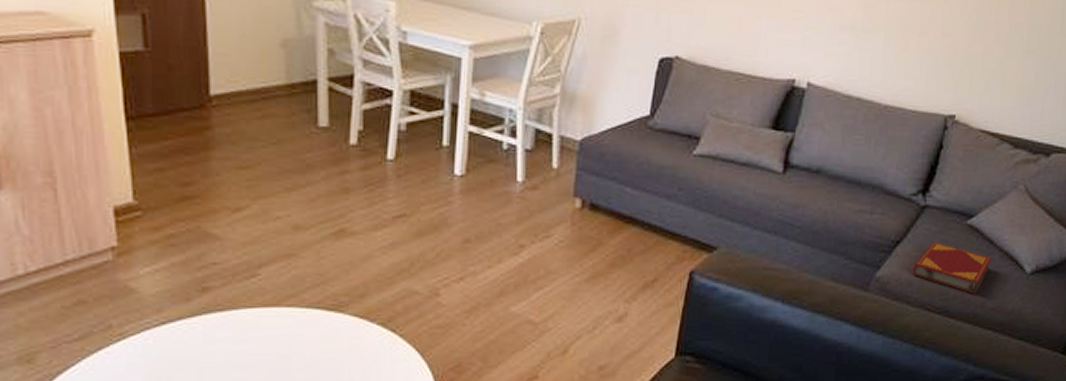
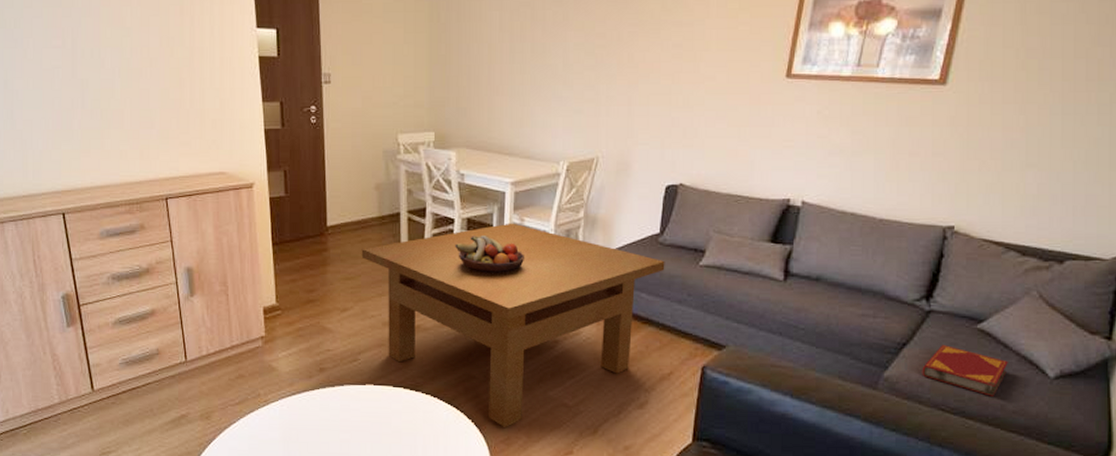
table: none [261,98,654,352] -> present [361,223,665,427]
fruit bowl: none [394,113,484,162] -> present [455,236,524,273]

